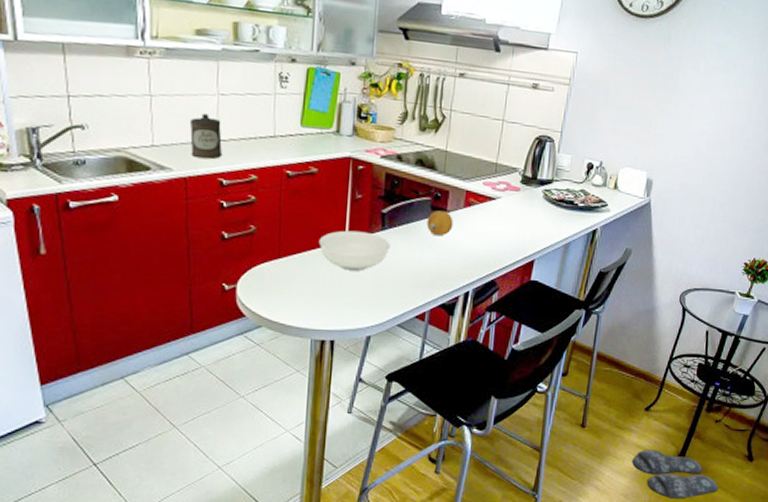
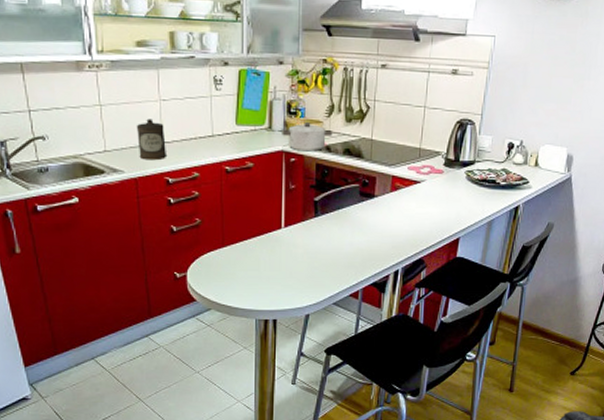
bowl: present [318,230,391,271] -> none [258,219,324,255]
cooking pot: none [350,128,404,160] -> present [282,122,332,152]
fruit: present [426,210,453,236] -> none [356,196,381,220]

